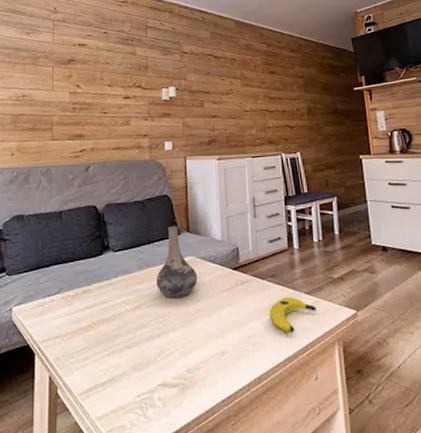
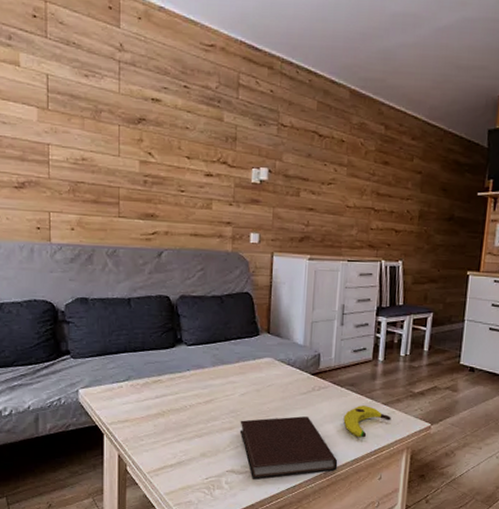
decorative vase: present [156,226,198,299] -> none [231,326,274,397]
notebook: none [168,315,271,394] -> present [239,416,338,480]

